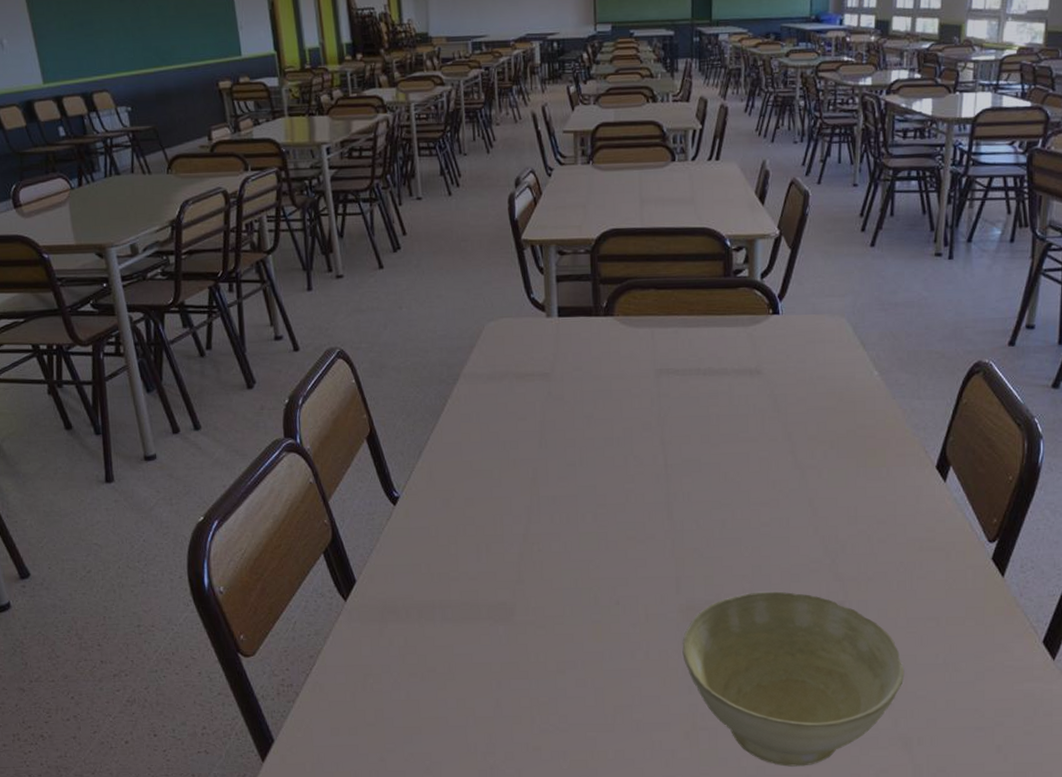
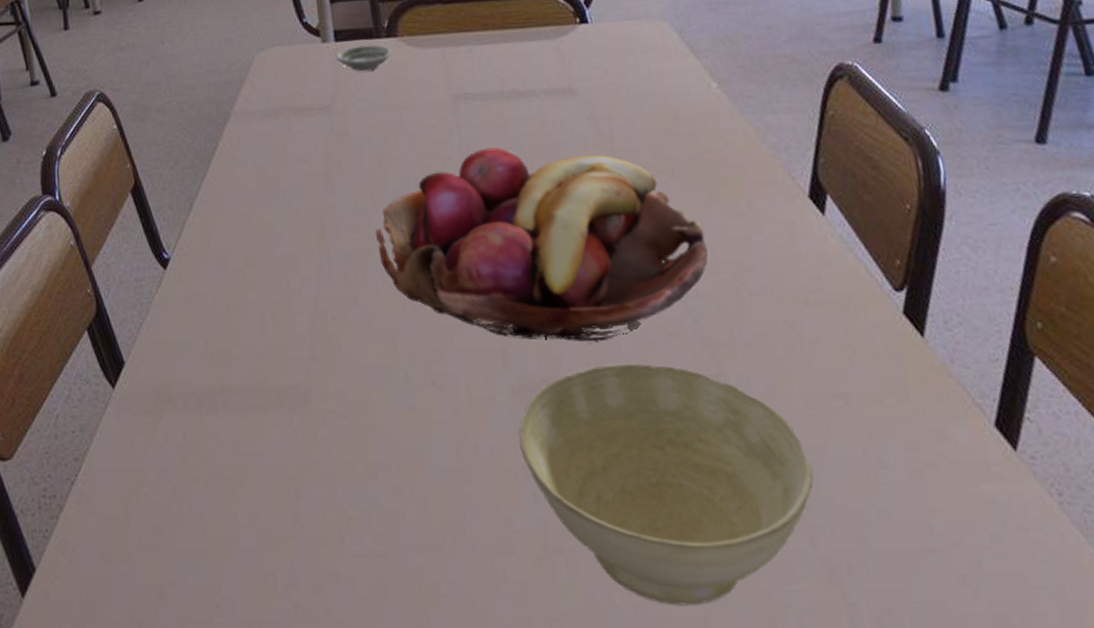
saucer: none [558,321,607,345] -> present [336,44,392,72]
fruit basket: none [580,416,851,574] -> present [376,147,709,342]

